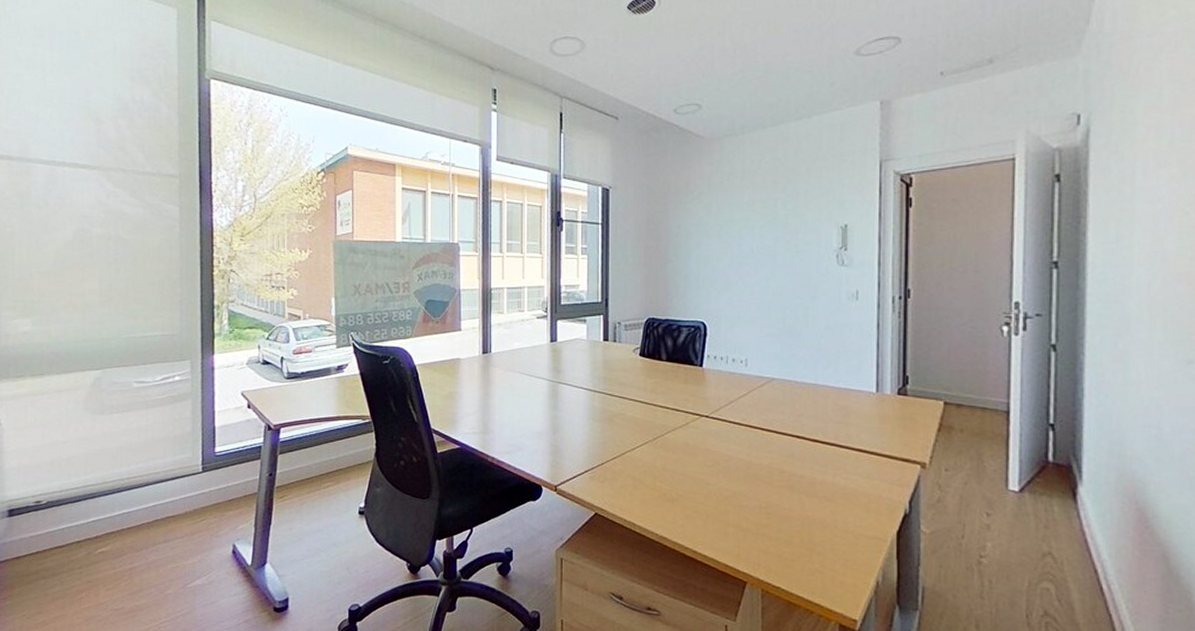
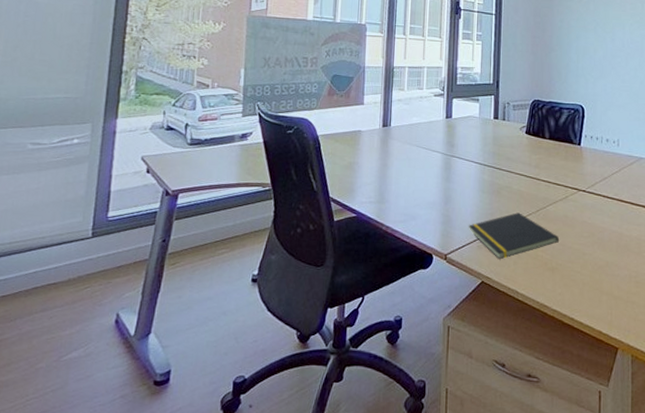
notepad: none [580,441,680,490] -> present [469,212,560,259]

